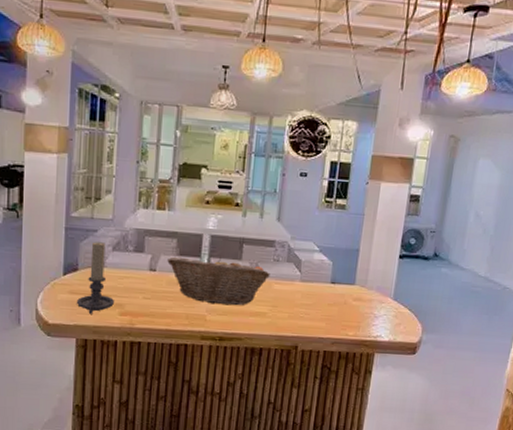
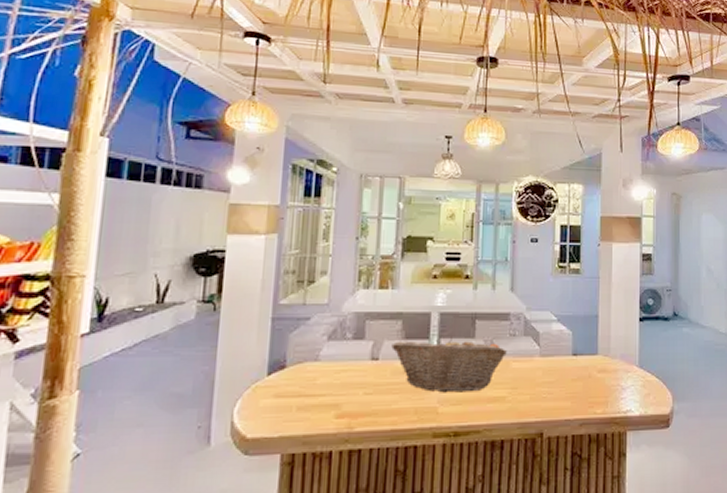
candle holder: present [76,242,115,314] -> none [282,331,330,421]

